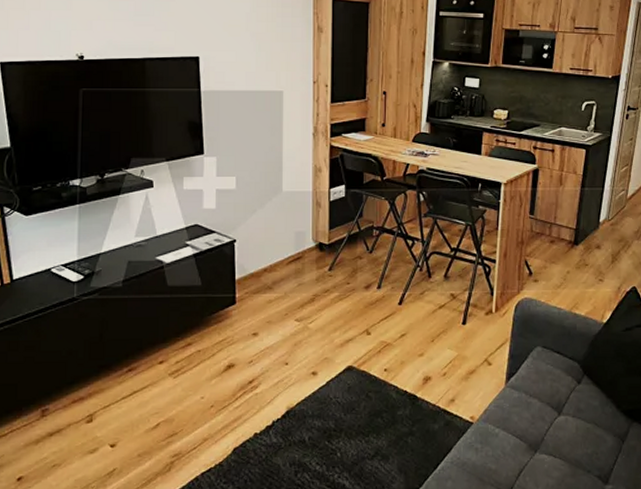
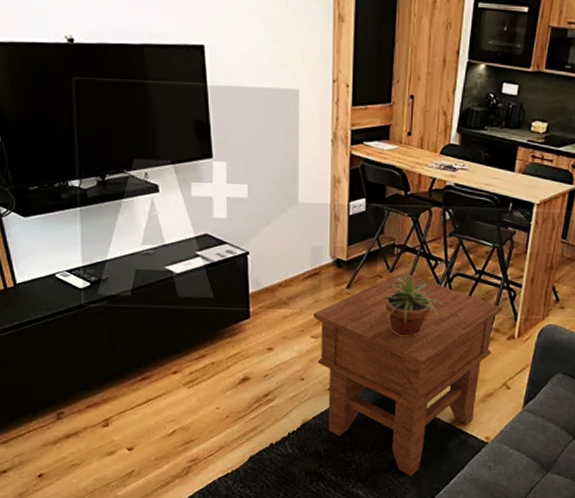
side table: none [297,253,478,463] -> present [314,272,502,476]
potted plant: none [356,254,423,317] -> present [375,274,445,338]

